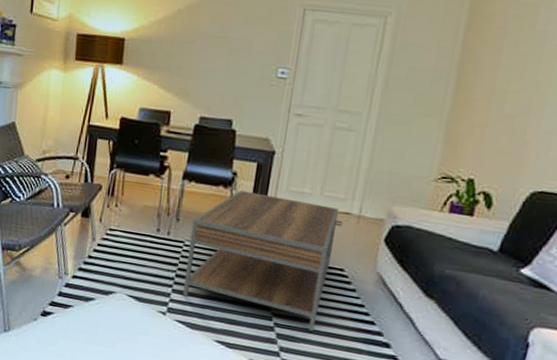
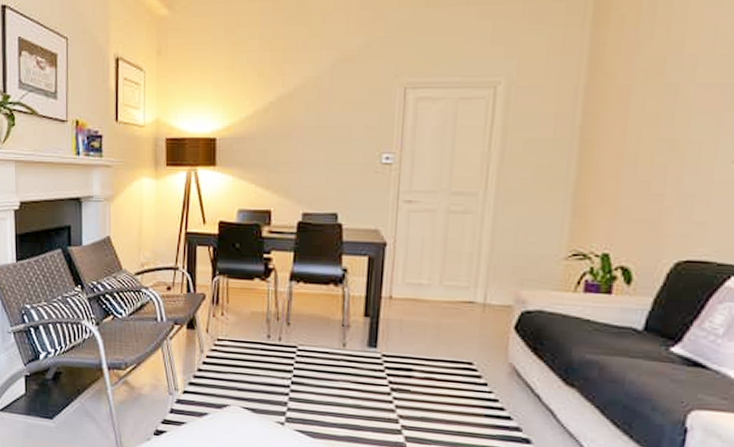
coffee table: present [183,190,342,331] -> none [300,287,466,431]

